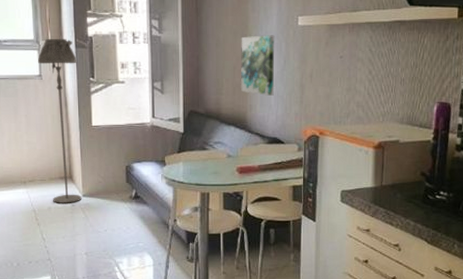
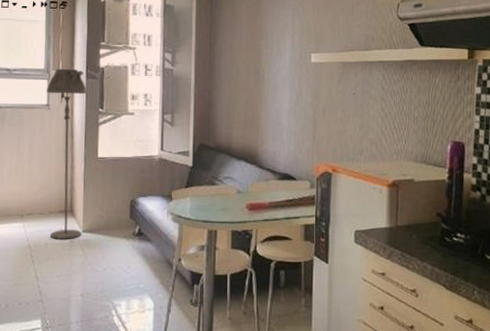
wall art: present [241,35,275,96] -> none [253,70,288,131]

